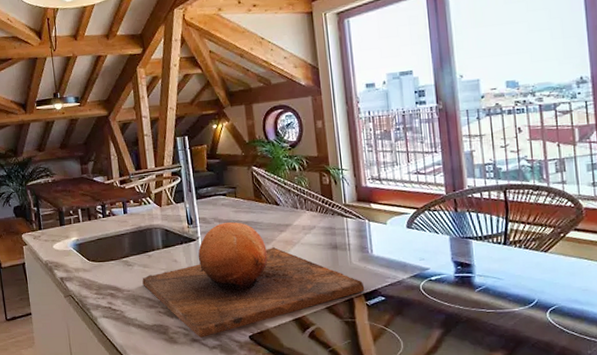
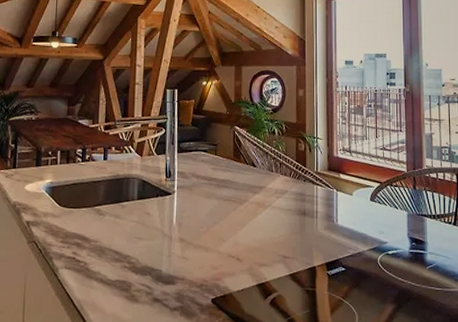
chopping board: present [142,222,365,338] -> none [112,179,327,298]

